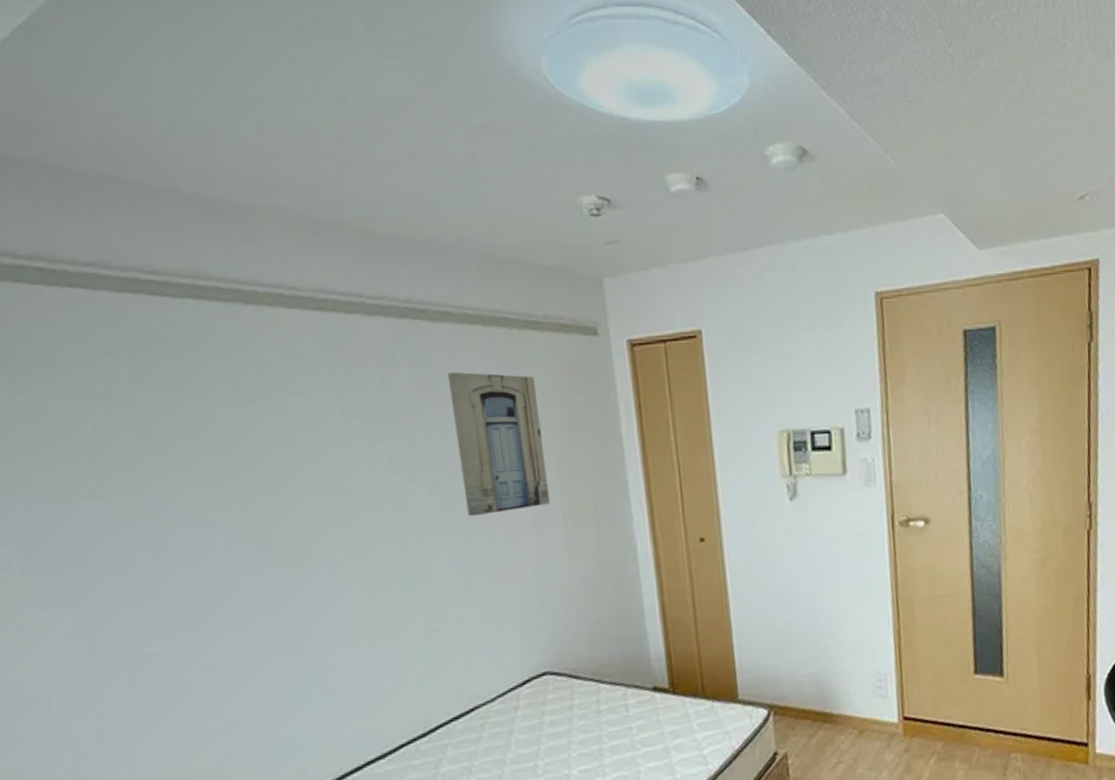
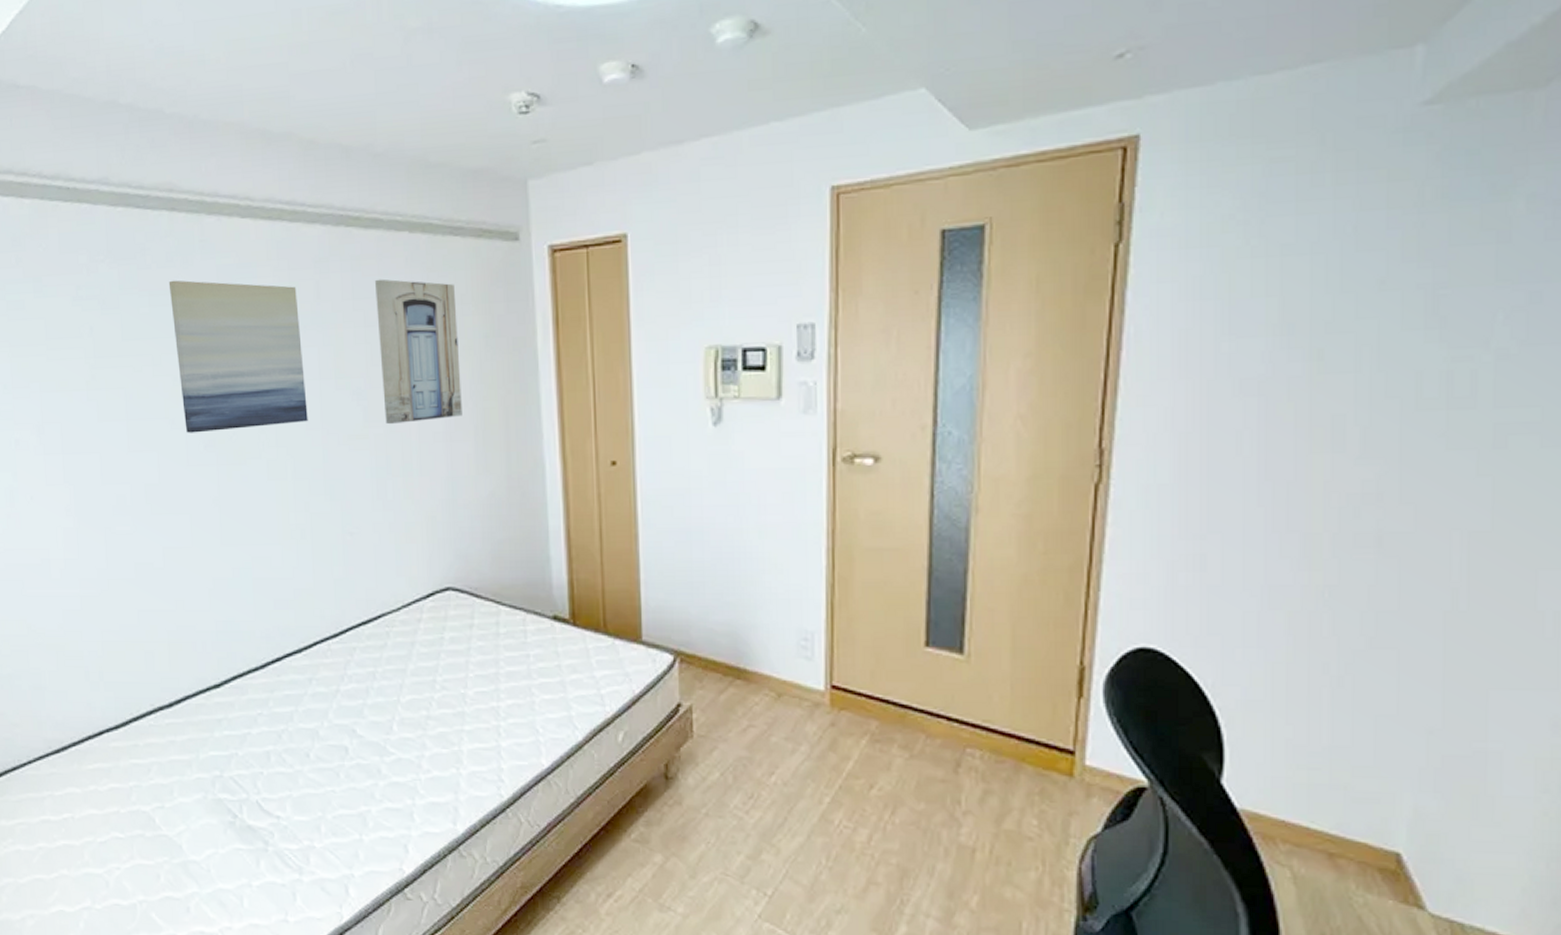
wall art: none [197,373,380,539] -> present [168,280,308,433]

